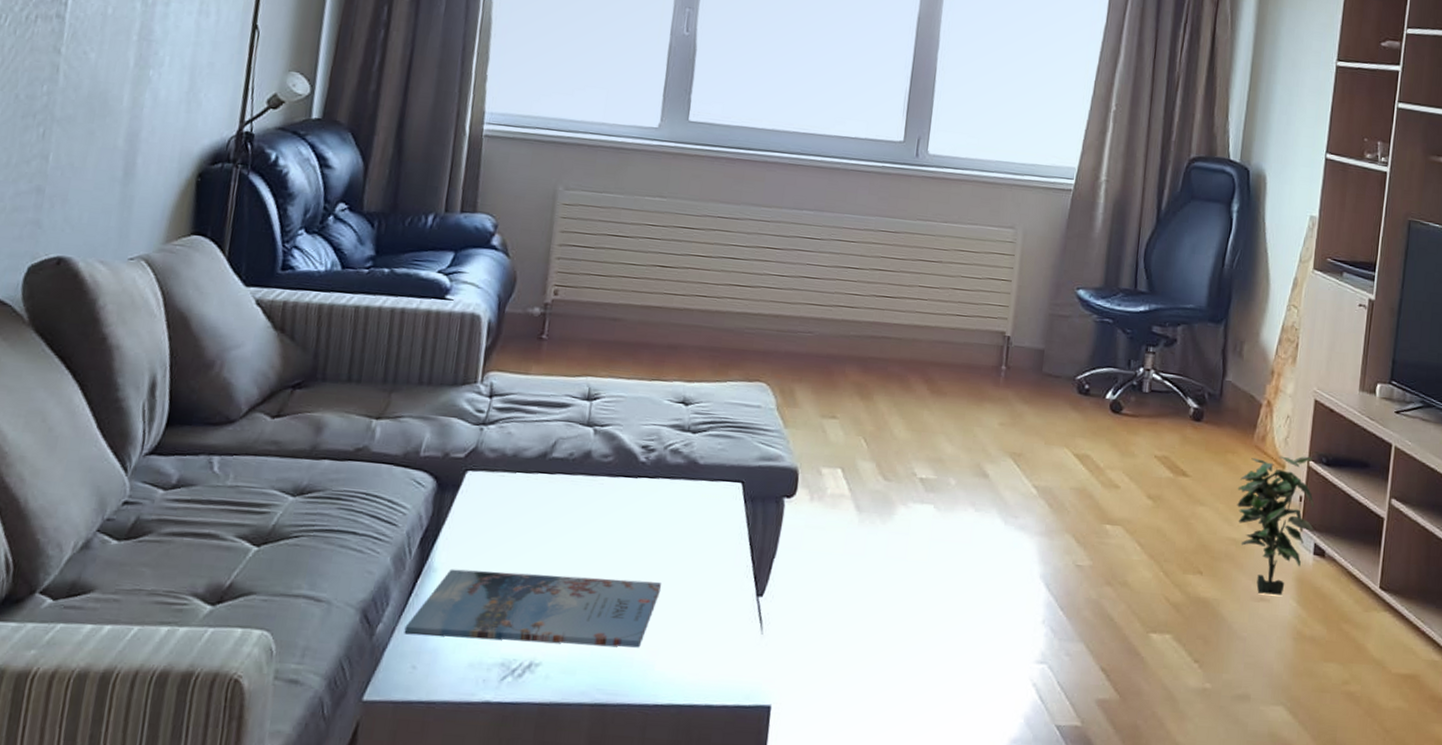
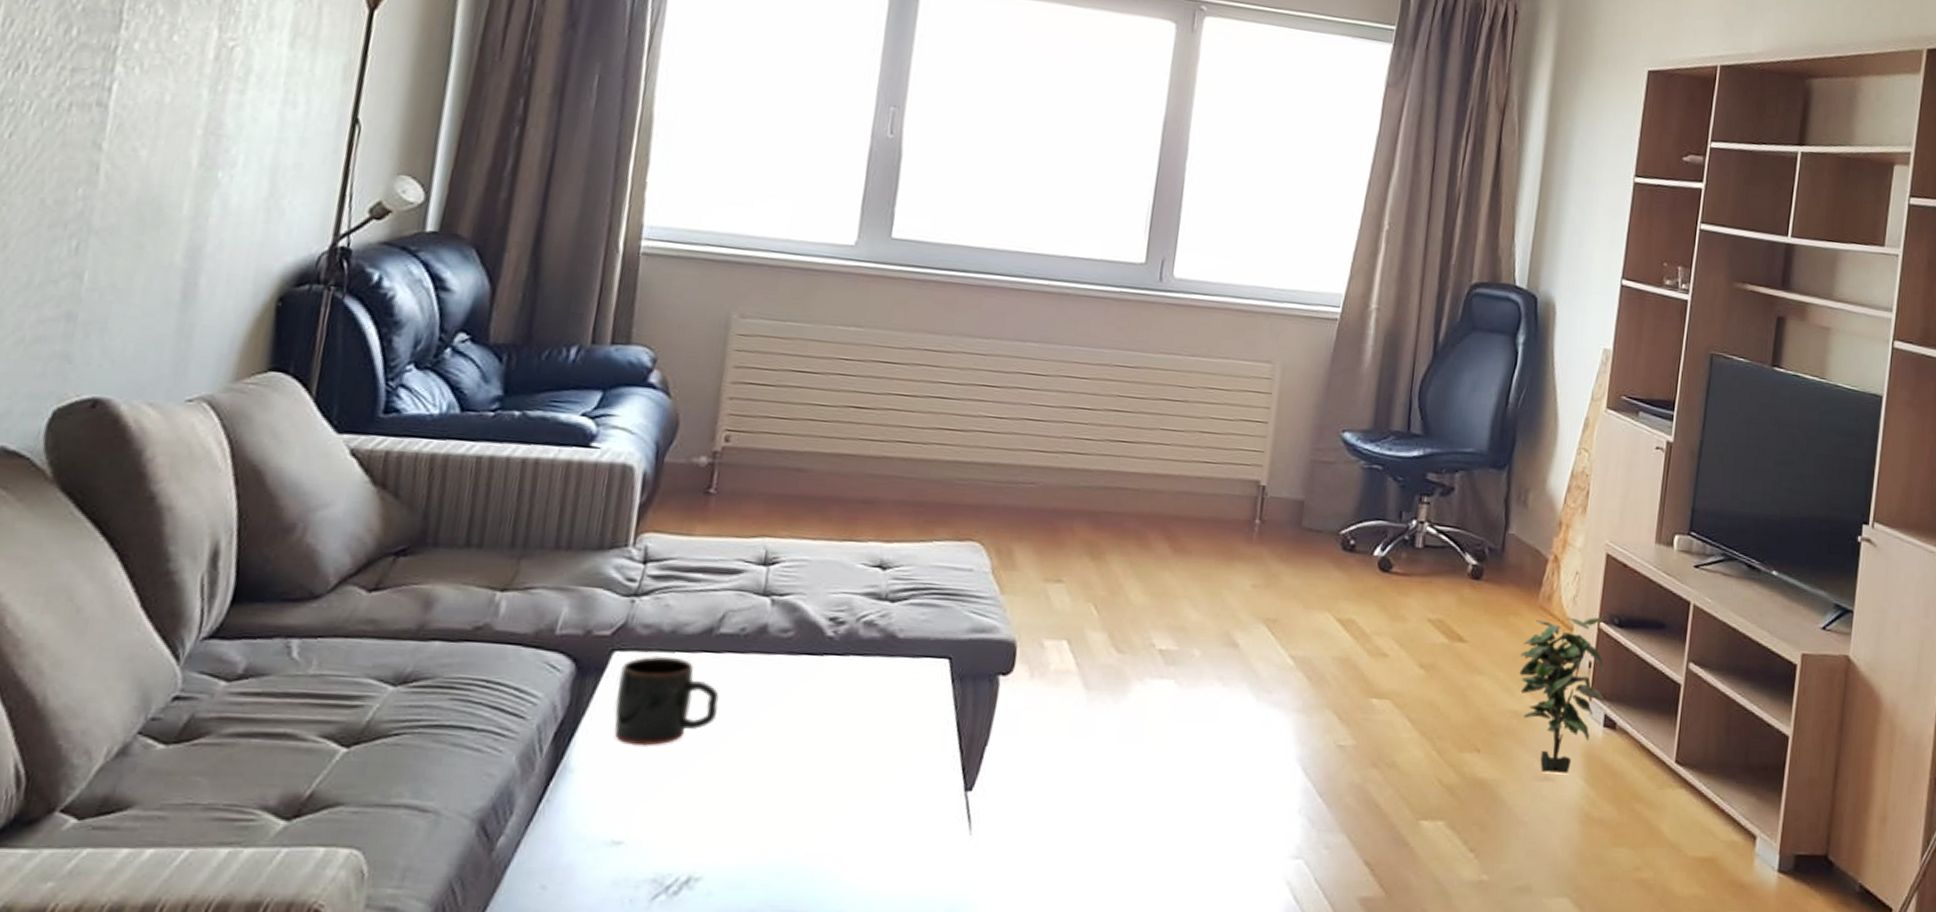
magazine: present [404,569,661,648] -> none [531,768,850,856]
mug: none [468,475,553,551] -> present [614,655,719,746]

